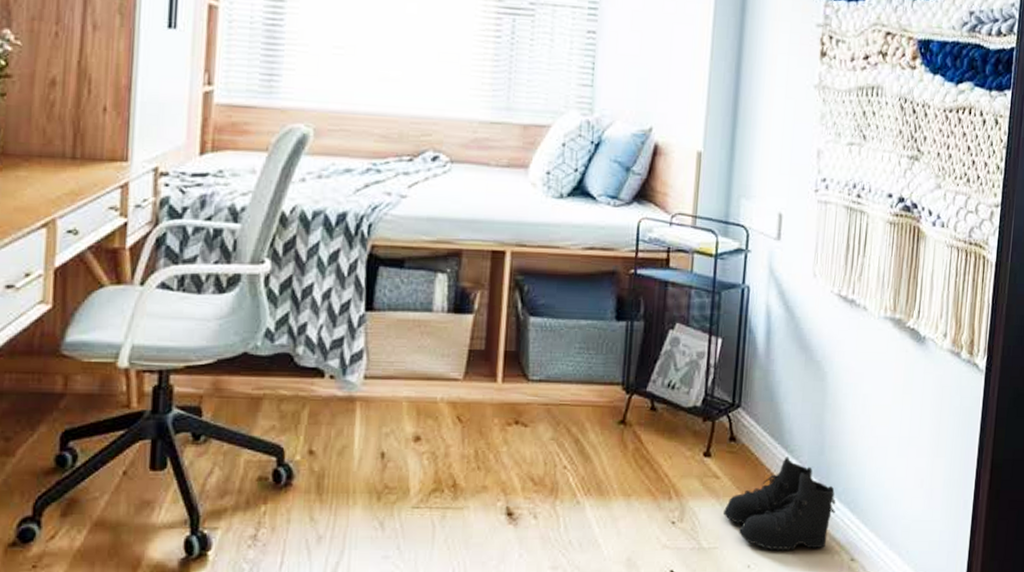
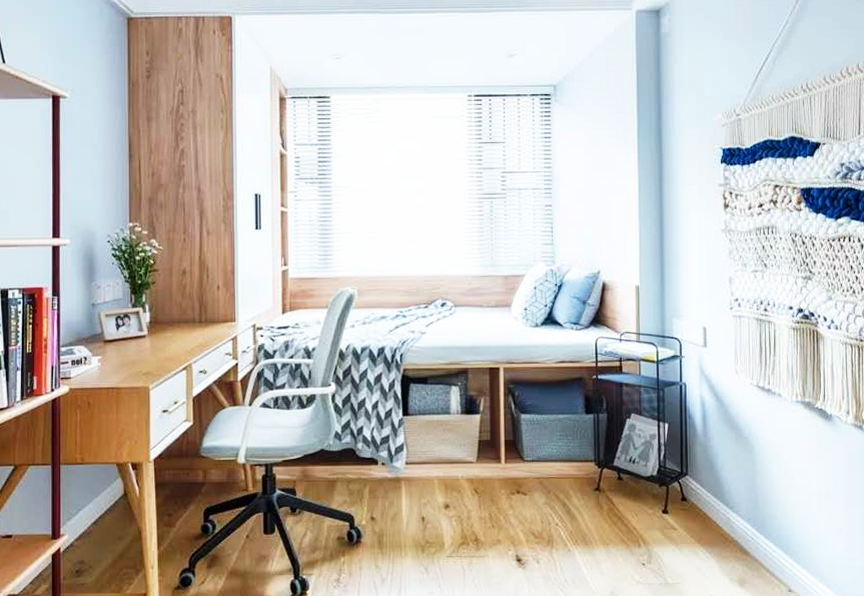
boots: present [722,457,836,551] -> none [681,512,772,585]

